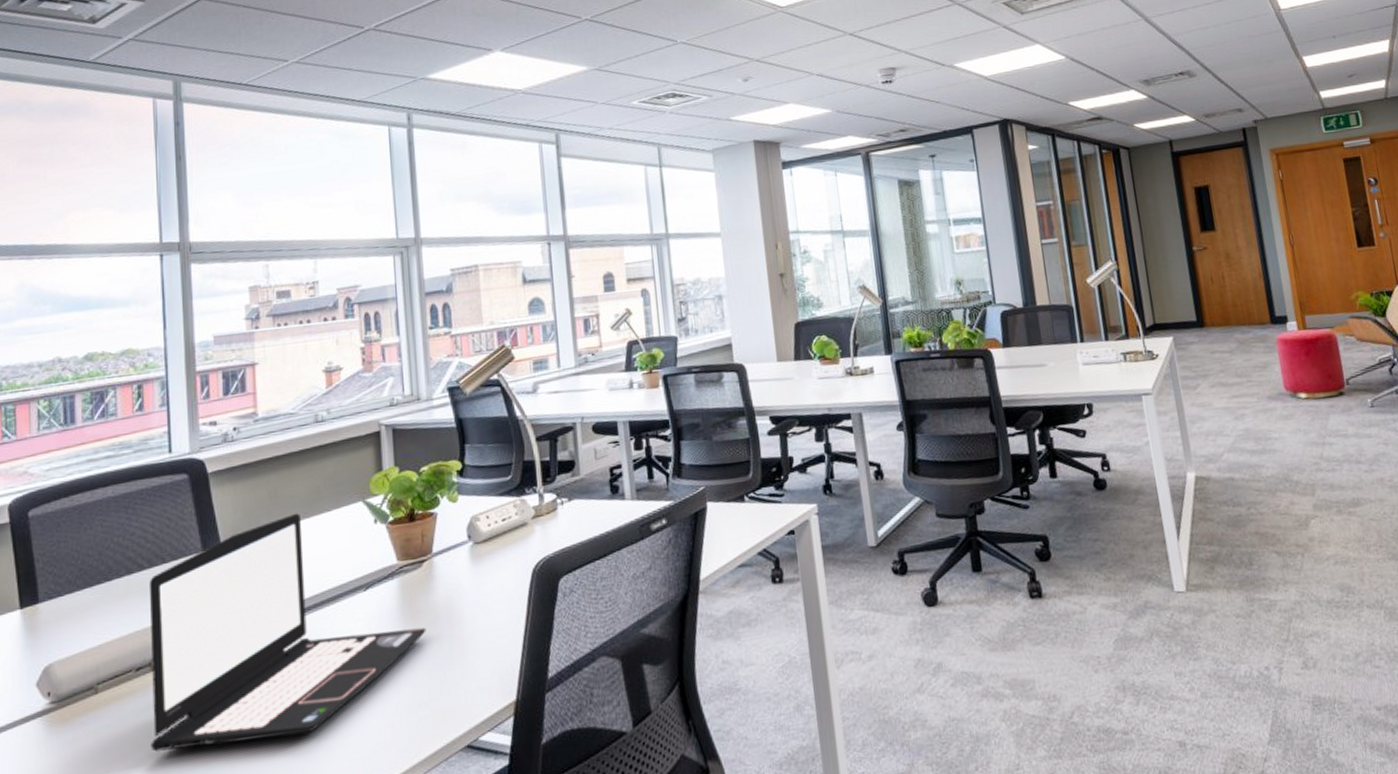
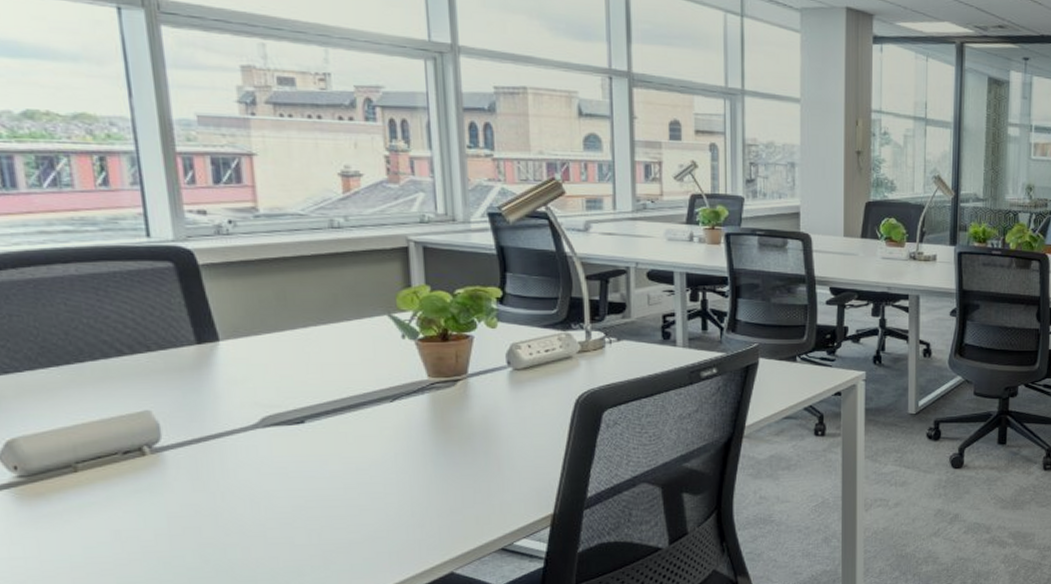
laptop: present [150,513,426,752] -> none [133,318,460,531]

